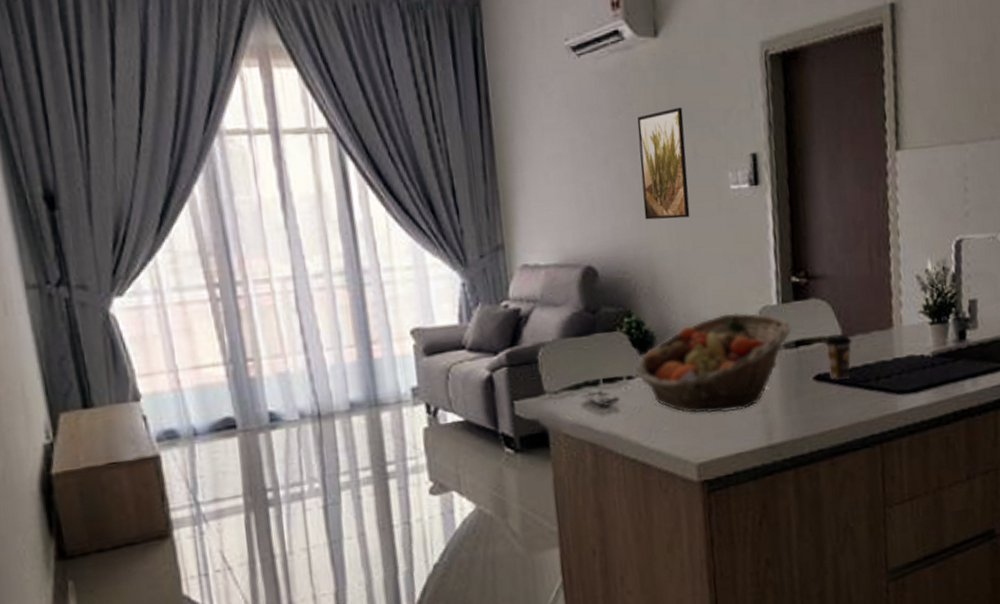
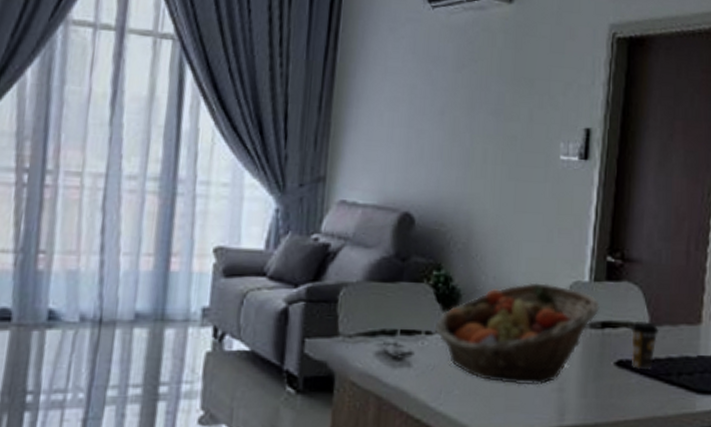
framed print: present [637,107,690,220] -> none [471,72,525,180]

